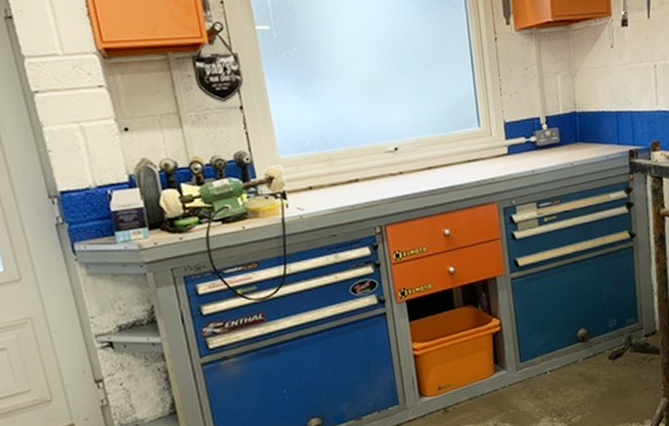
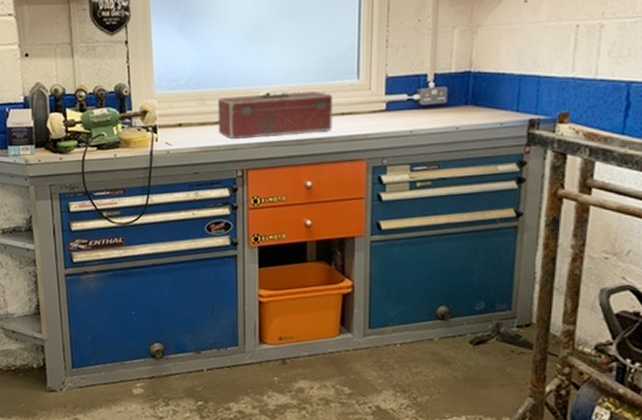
toolbox: none [347,142,462,197] -> present [218,92,333,140]

